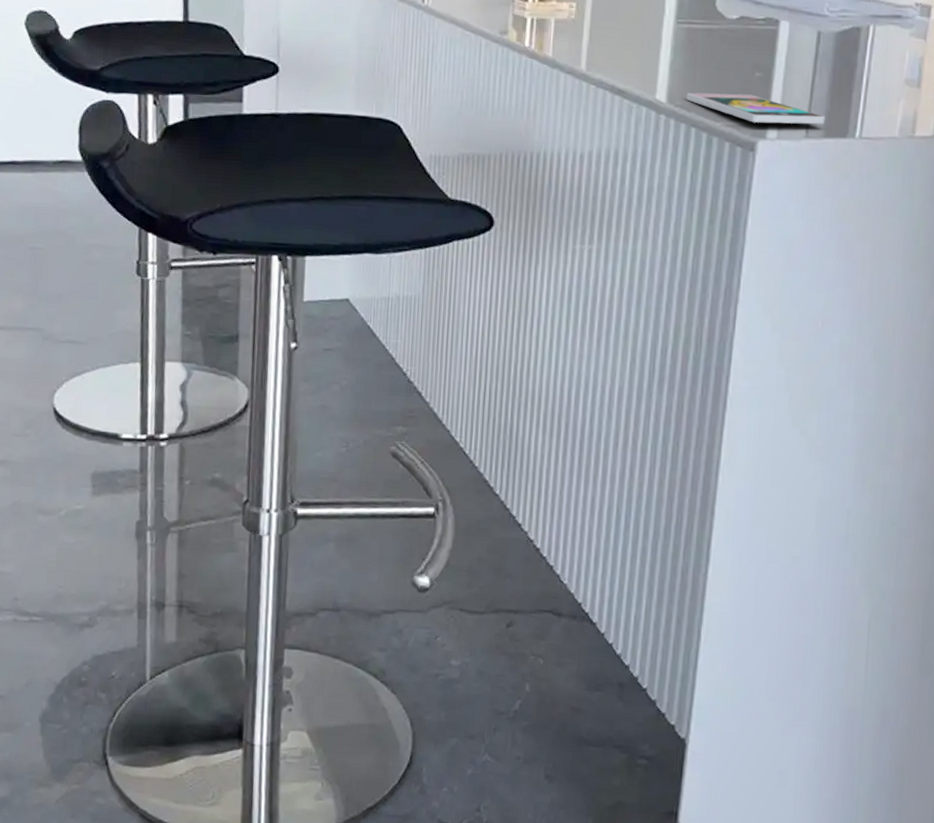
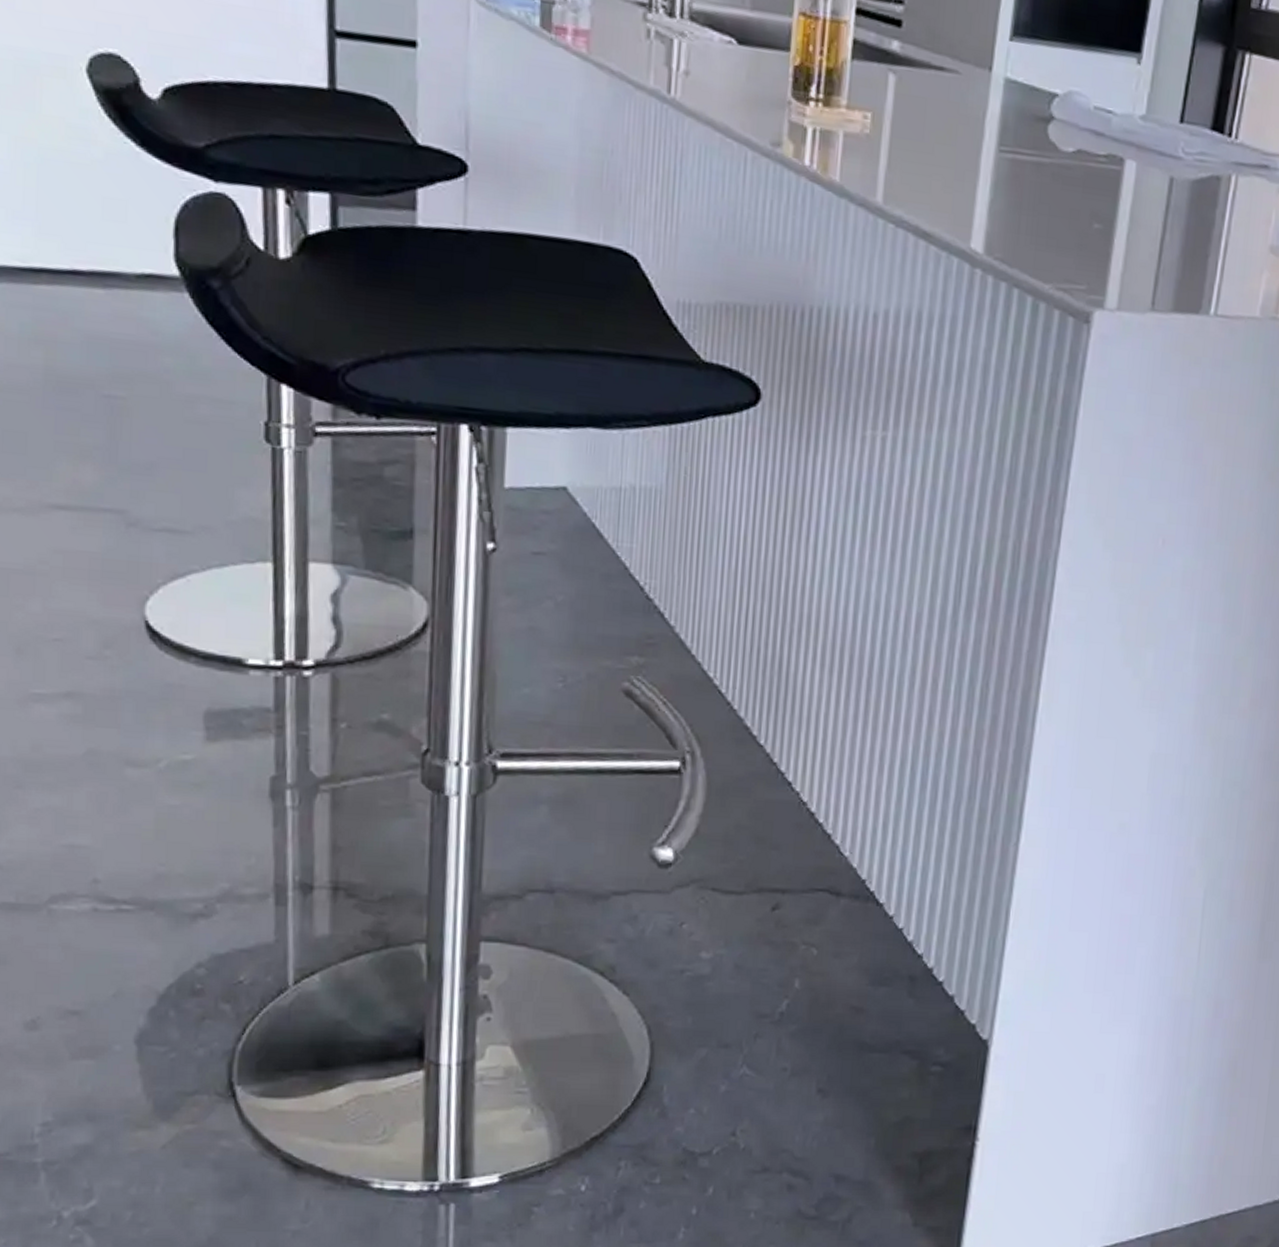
smartphone: present [686,92,825,125] -> none [1008,242,1175,295]

